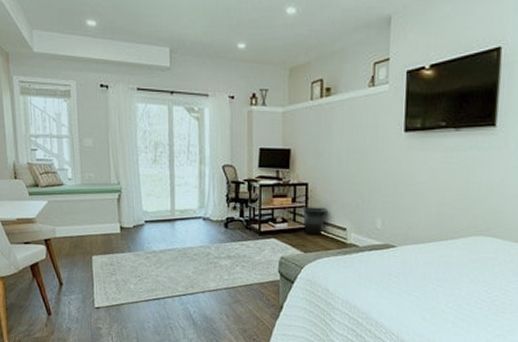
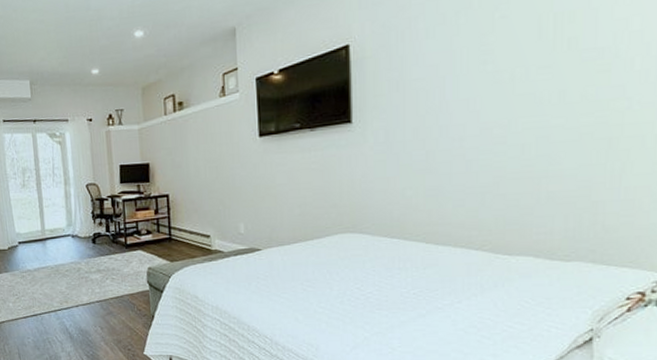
waste bin: present [303,207,328,236] -> none [165,217,190,245]

